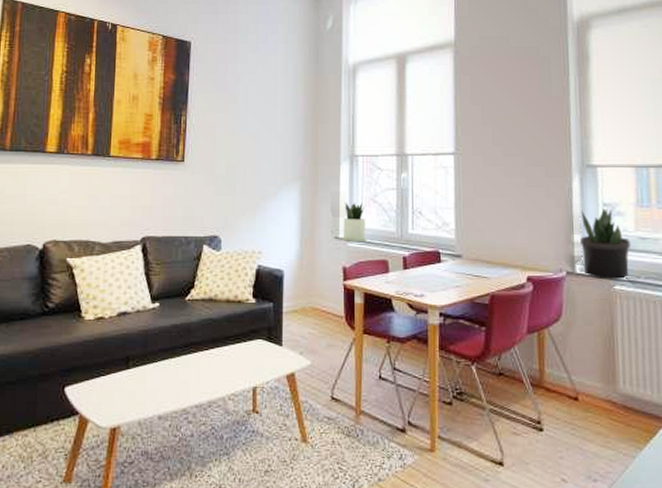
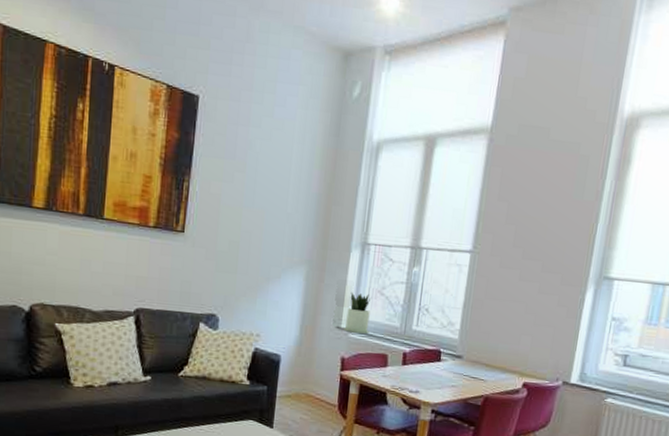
planter: present [580,209,630,280] -> none [579,322,631,394]

